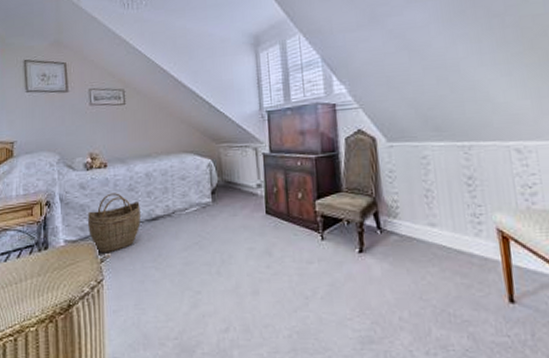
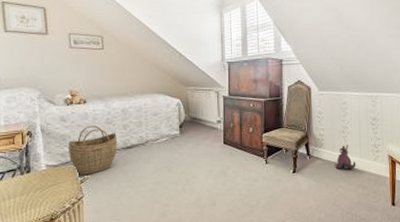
plush toy: none [418,214,449,249] -> present [335,145,356,170]

